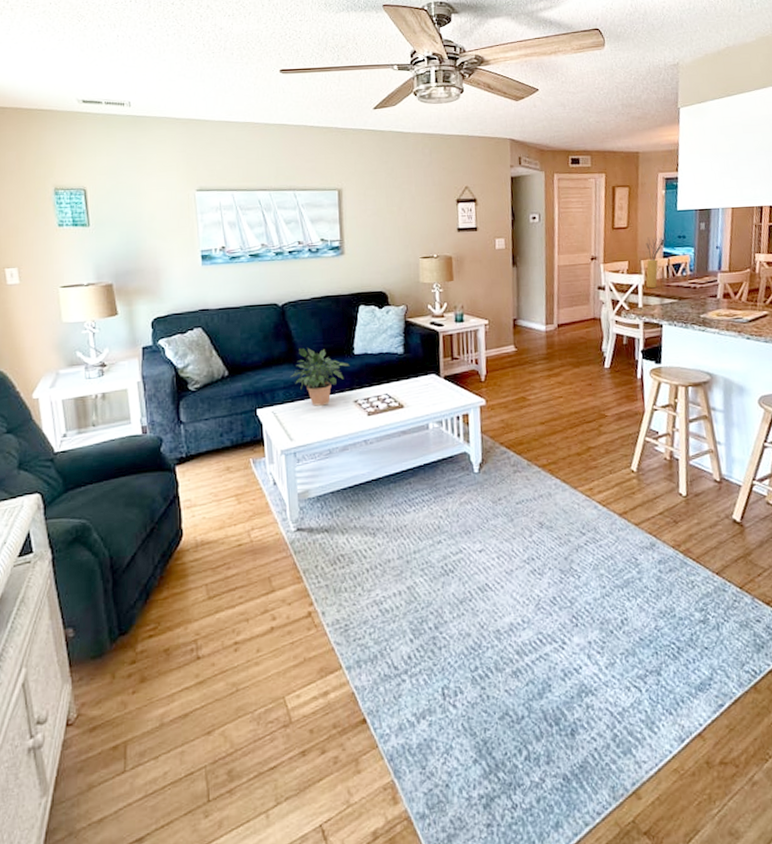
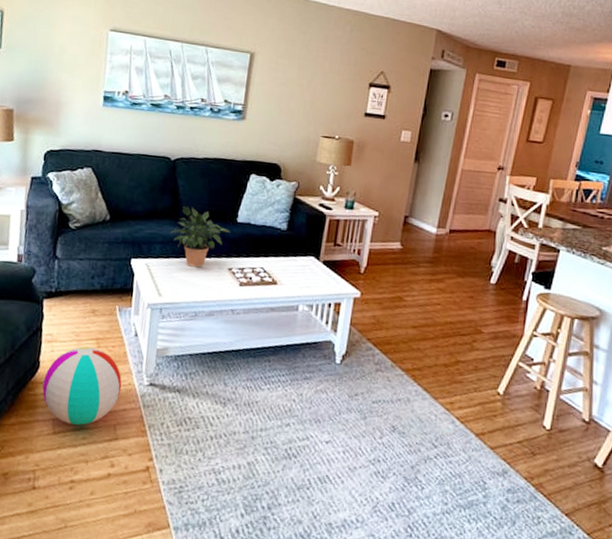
beach ball: none [189,504,270,586] -> present [42,346,122,426]
vase: present [646,237,667,289] -> none [550,156,583,211]

